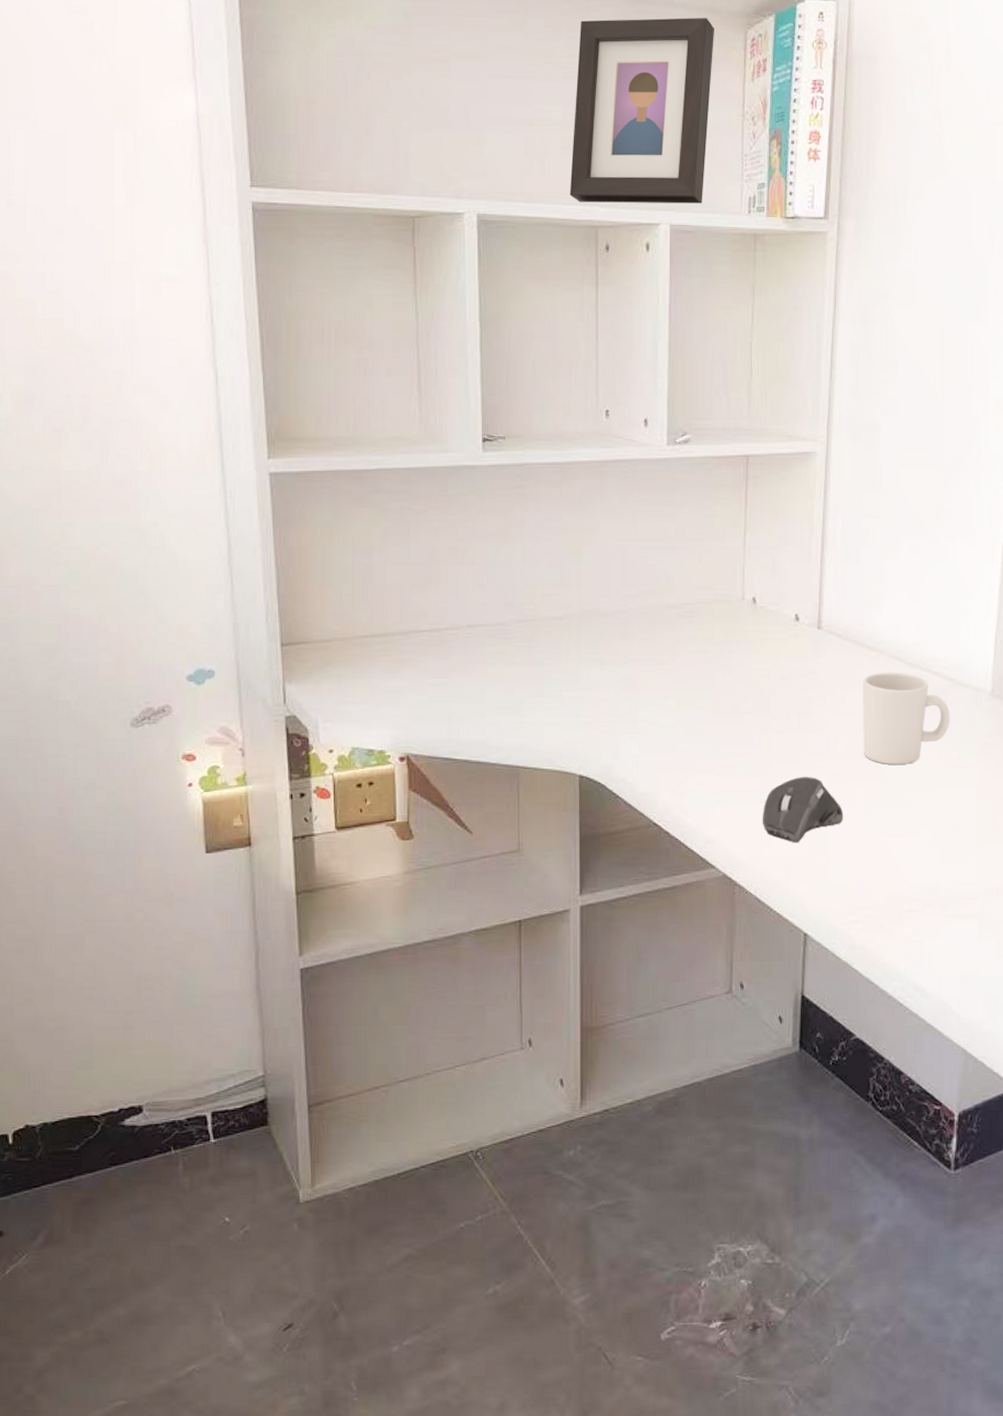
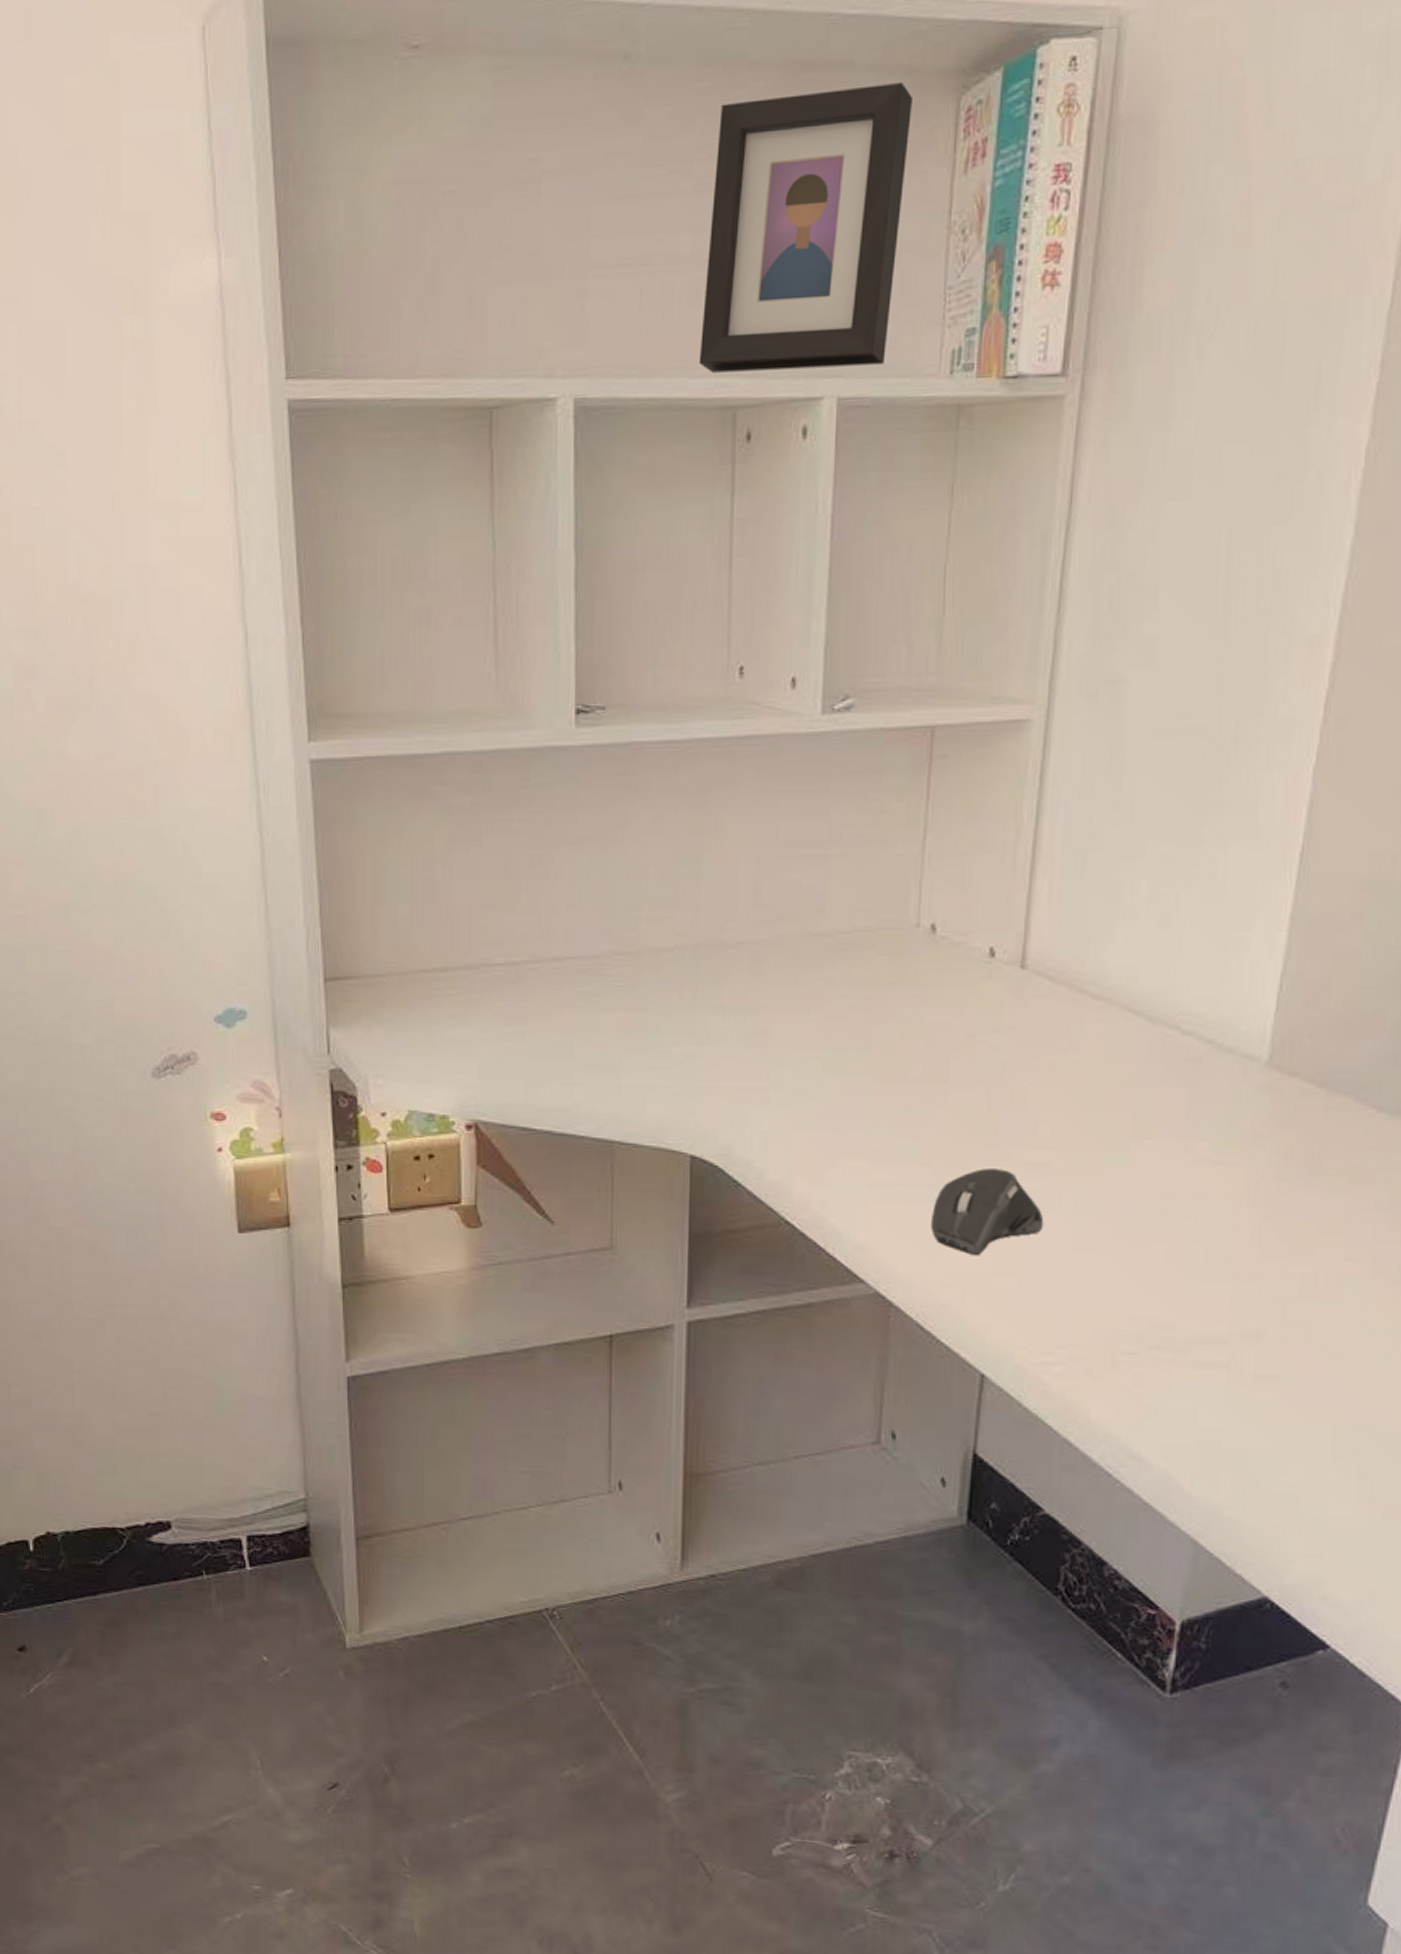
mug: present [862,672,950,764] -> none [1076,1029,1205,1157]

